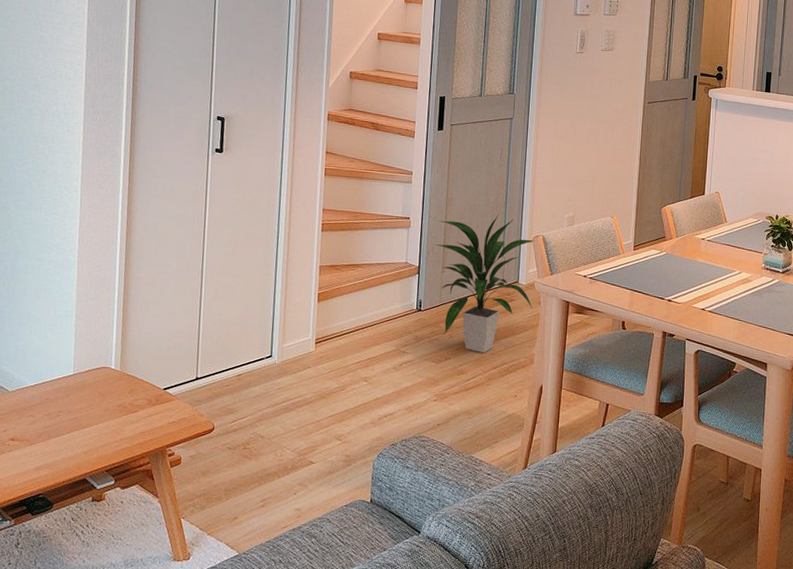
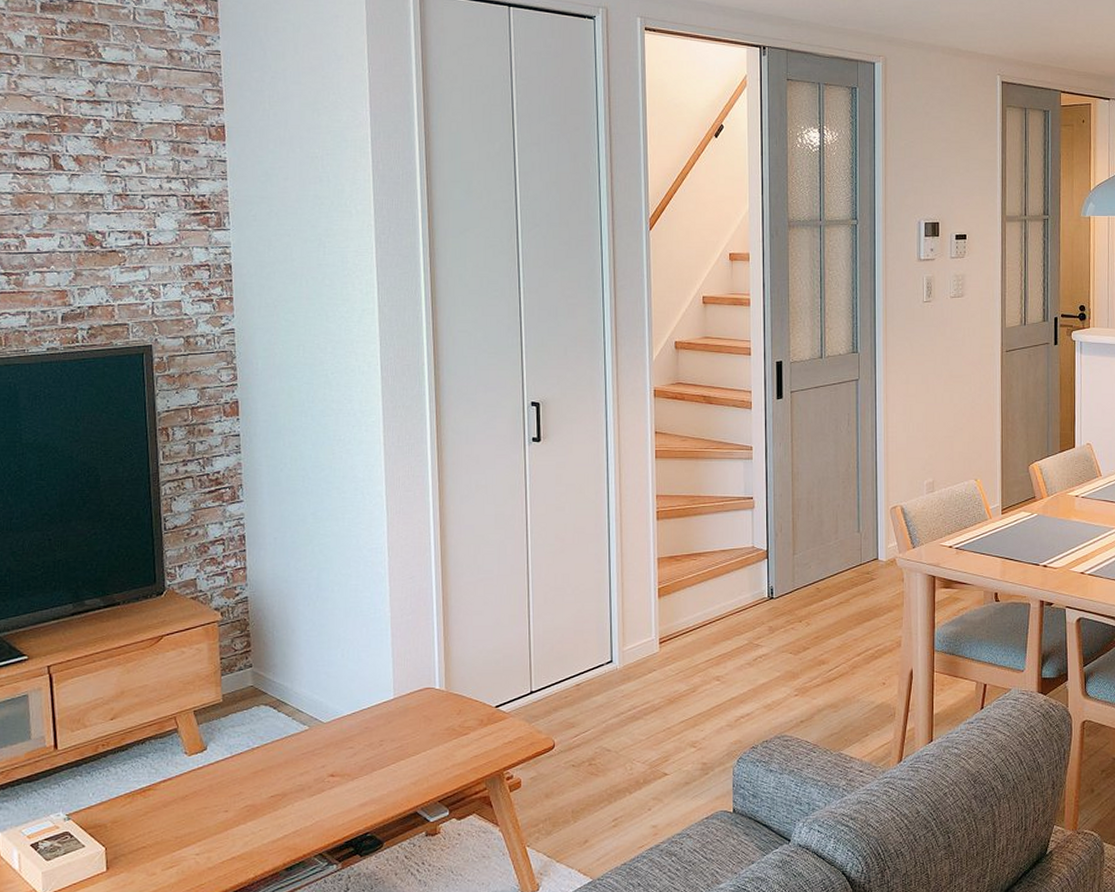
indoor plant: present [434,214,535,353] -> none [782,486,895,639]

